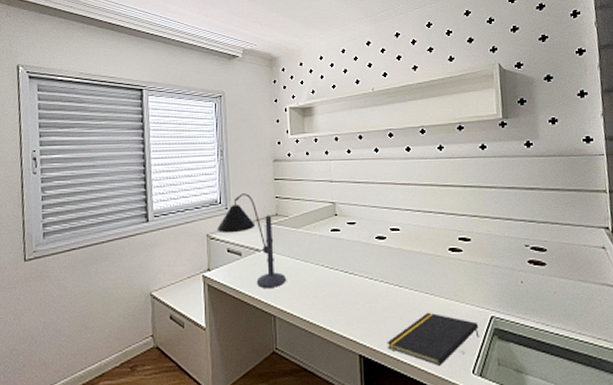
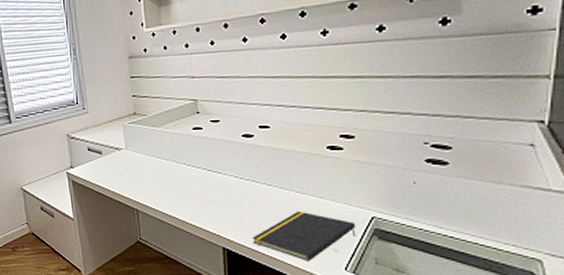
desk lamp: present [217,193,286,288] -> none [76,93,147,184]

